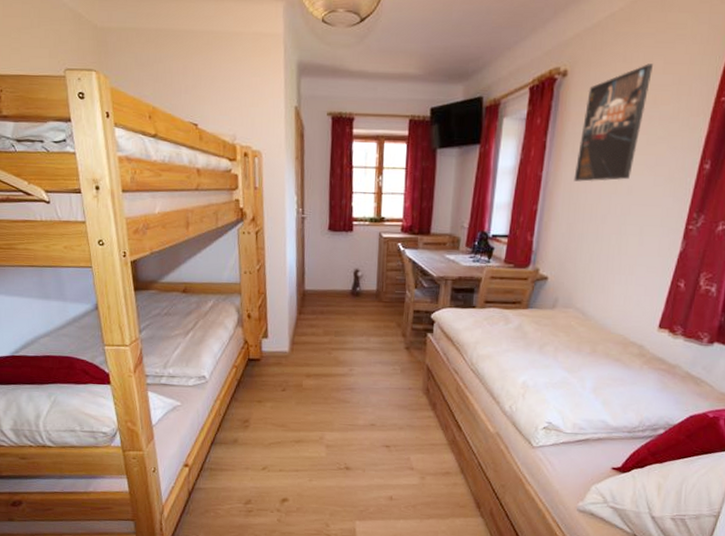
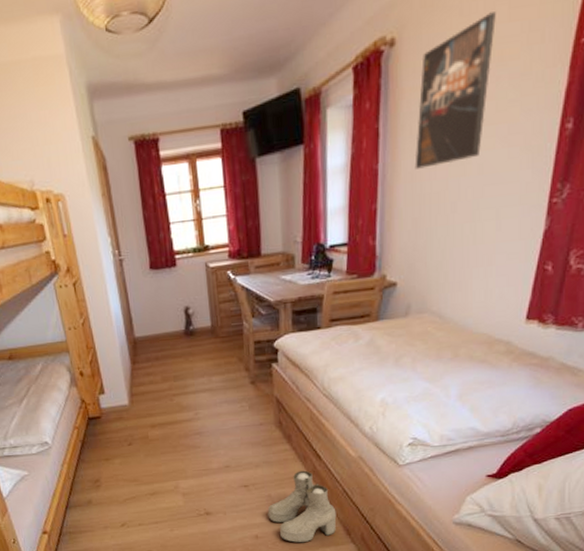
boots: none [404,438,470,511] -> present [267,470,337,543]

